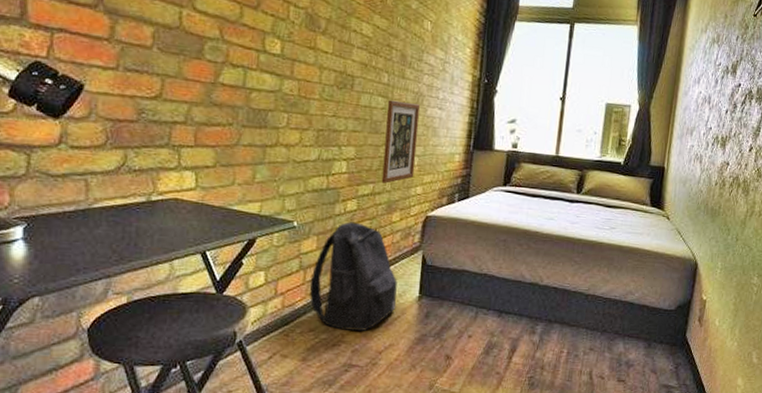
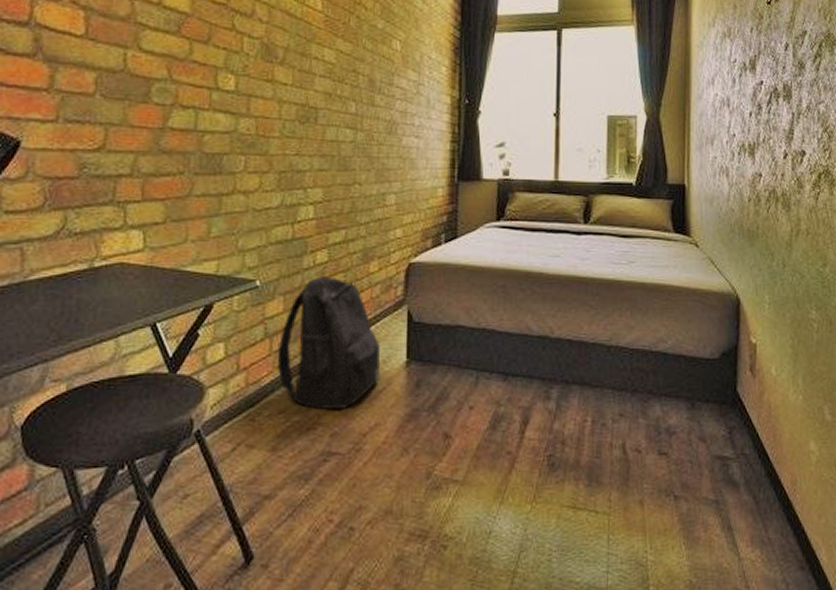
wall art: present [381,100,420,184] -> none [354,131,394,228]

